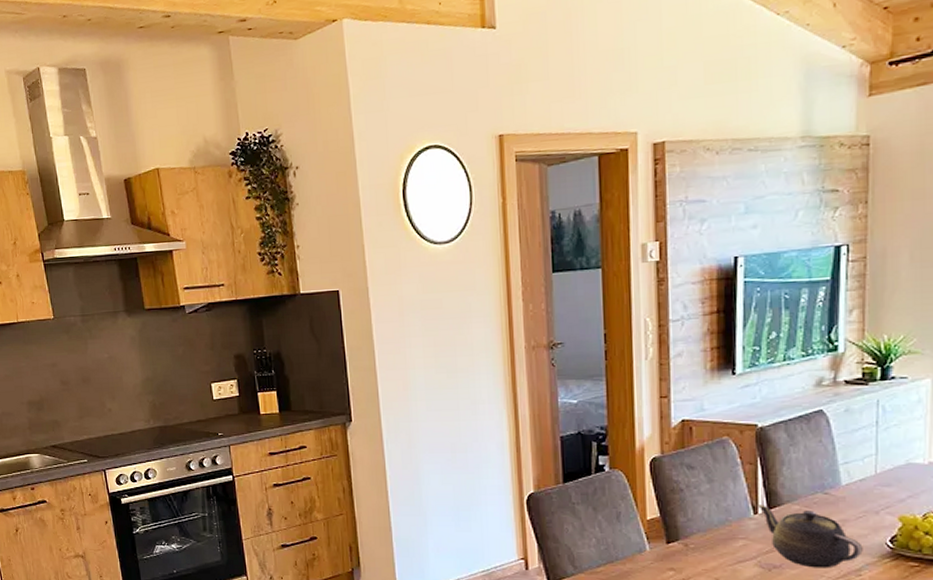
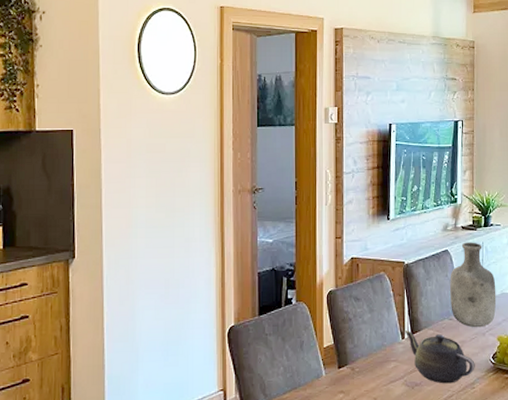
vase: none [825,399,898,505] -> present [450,242,497,328]

